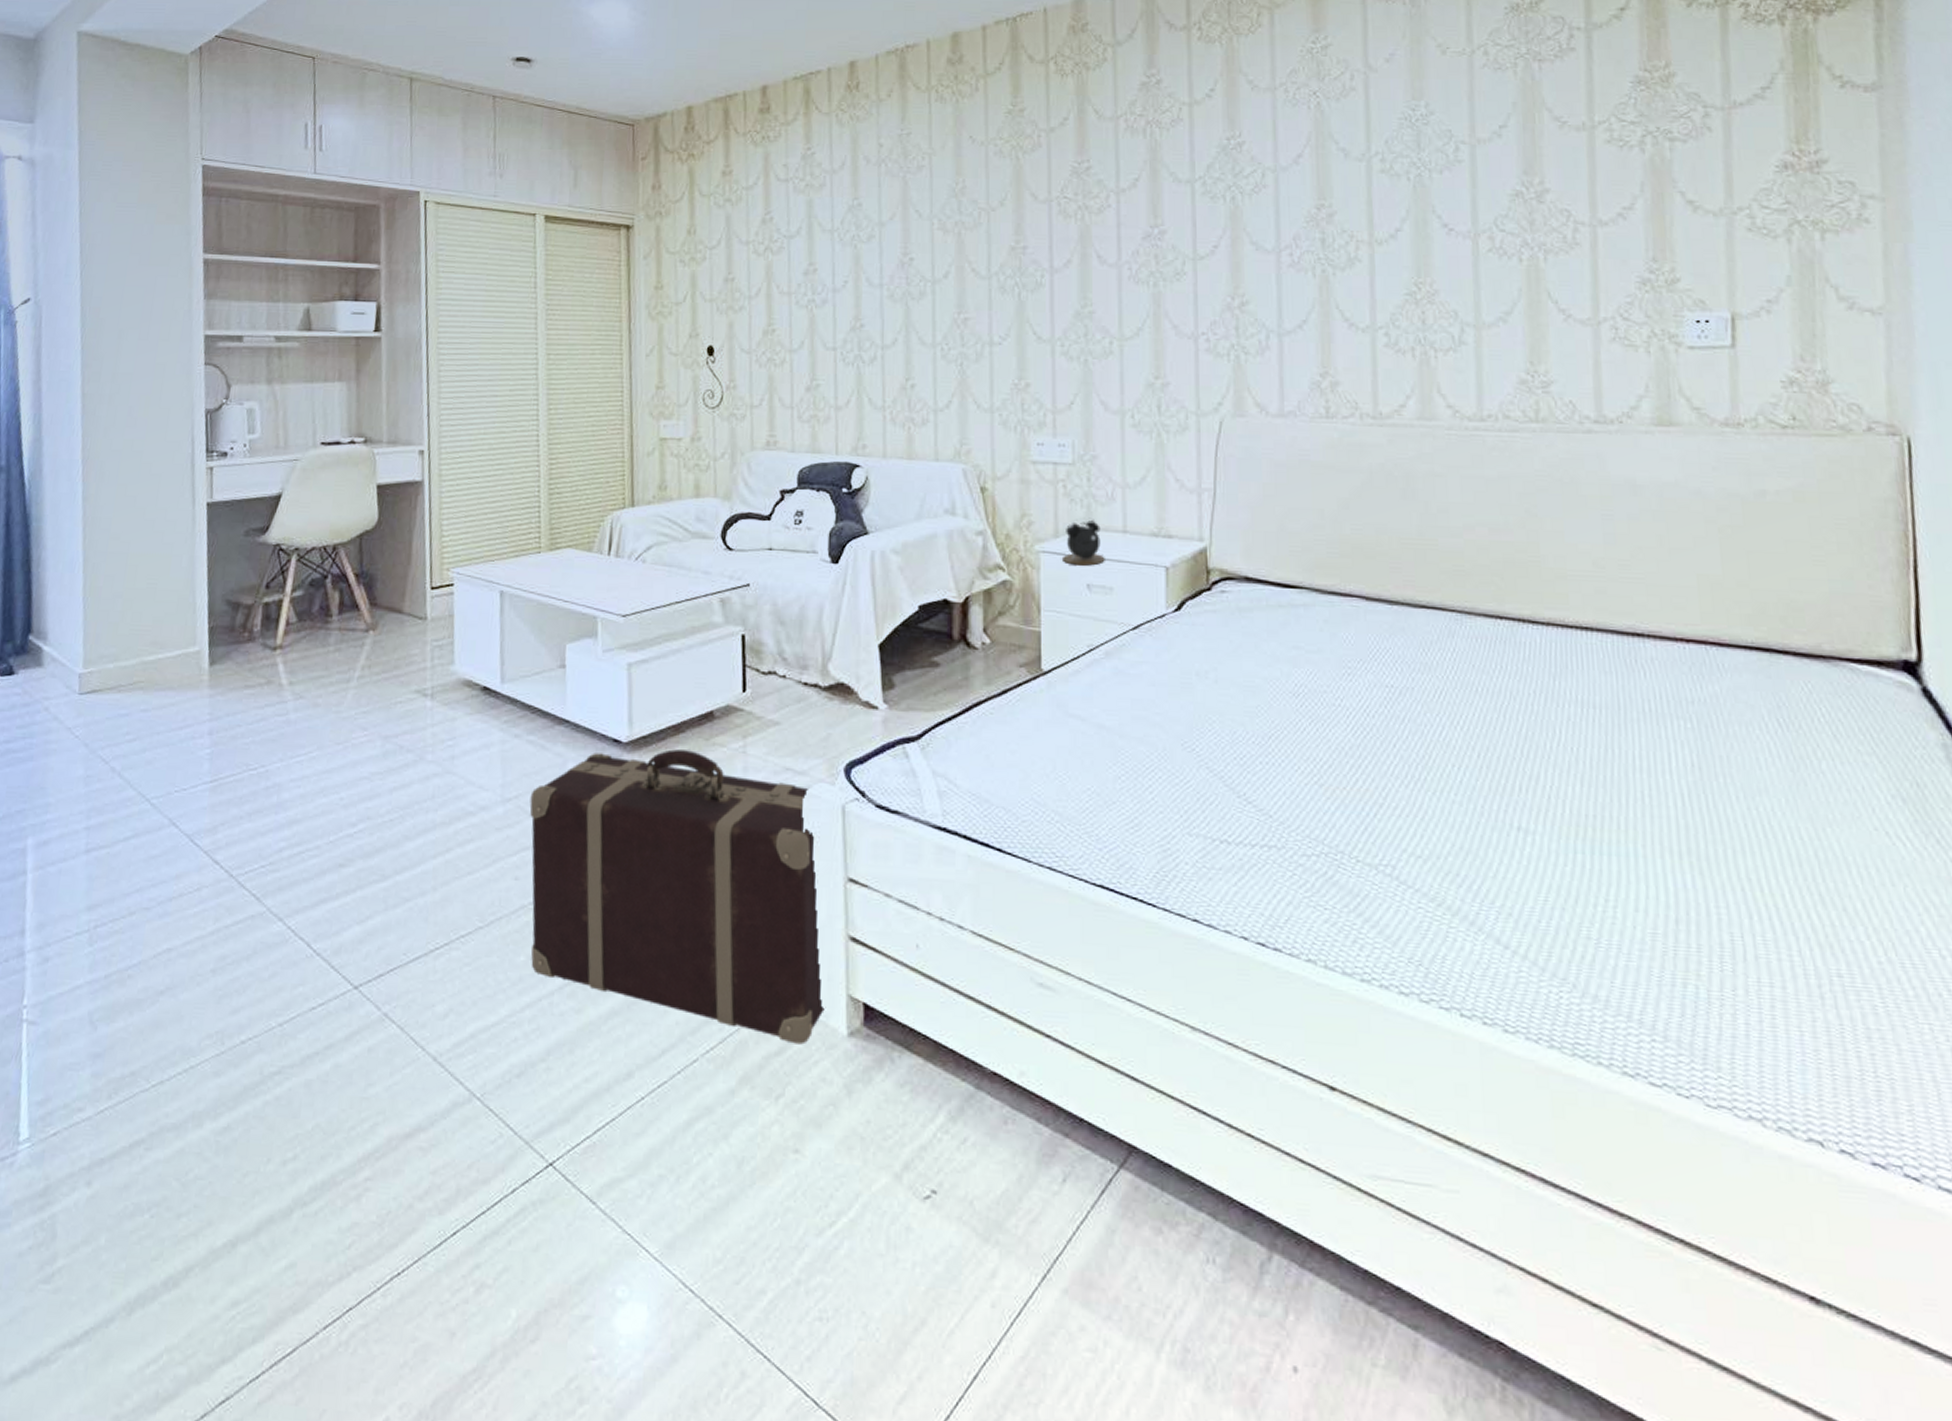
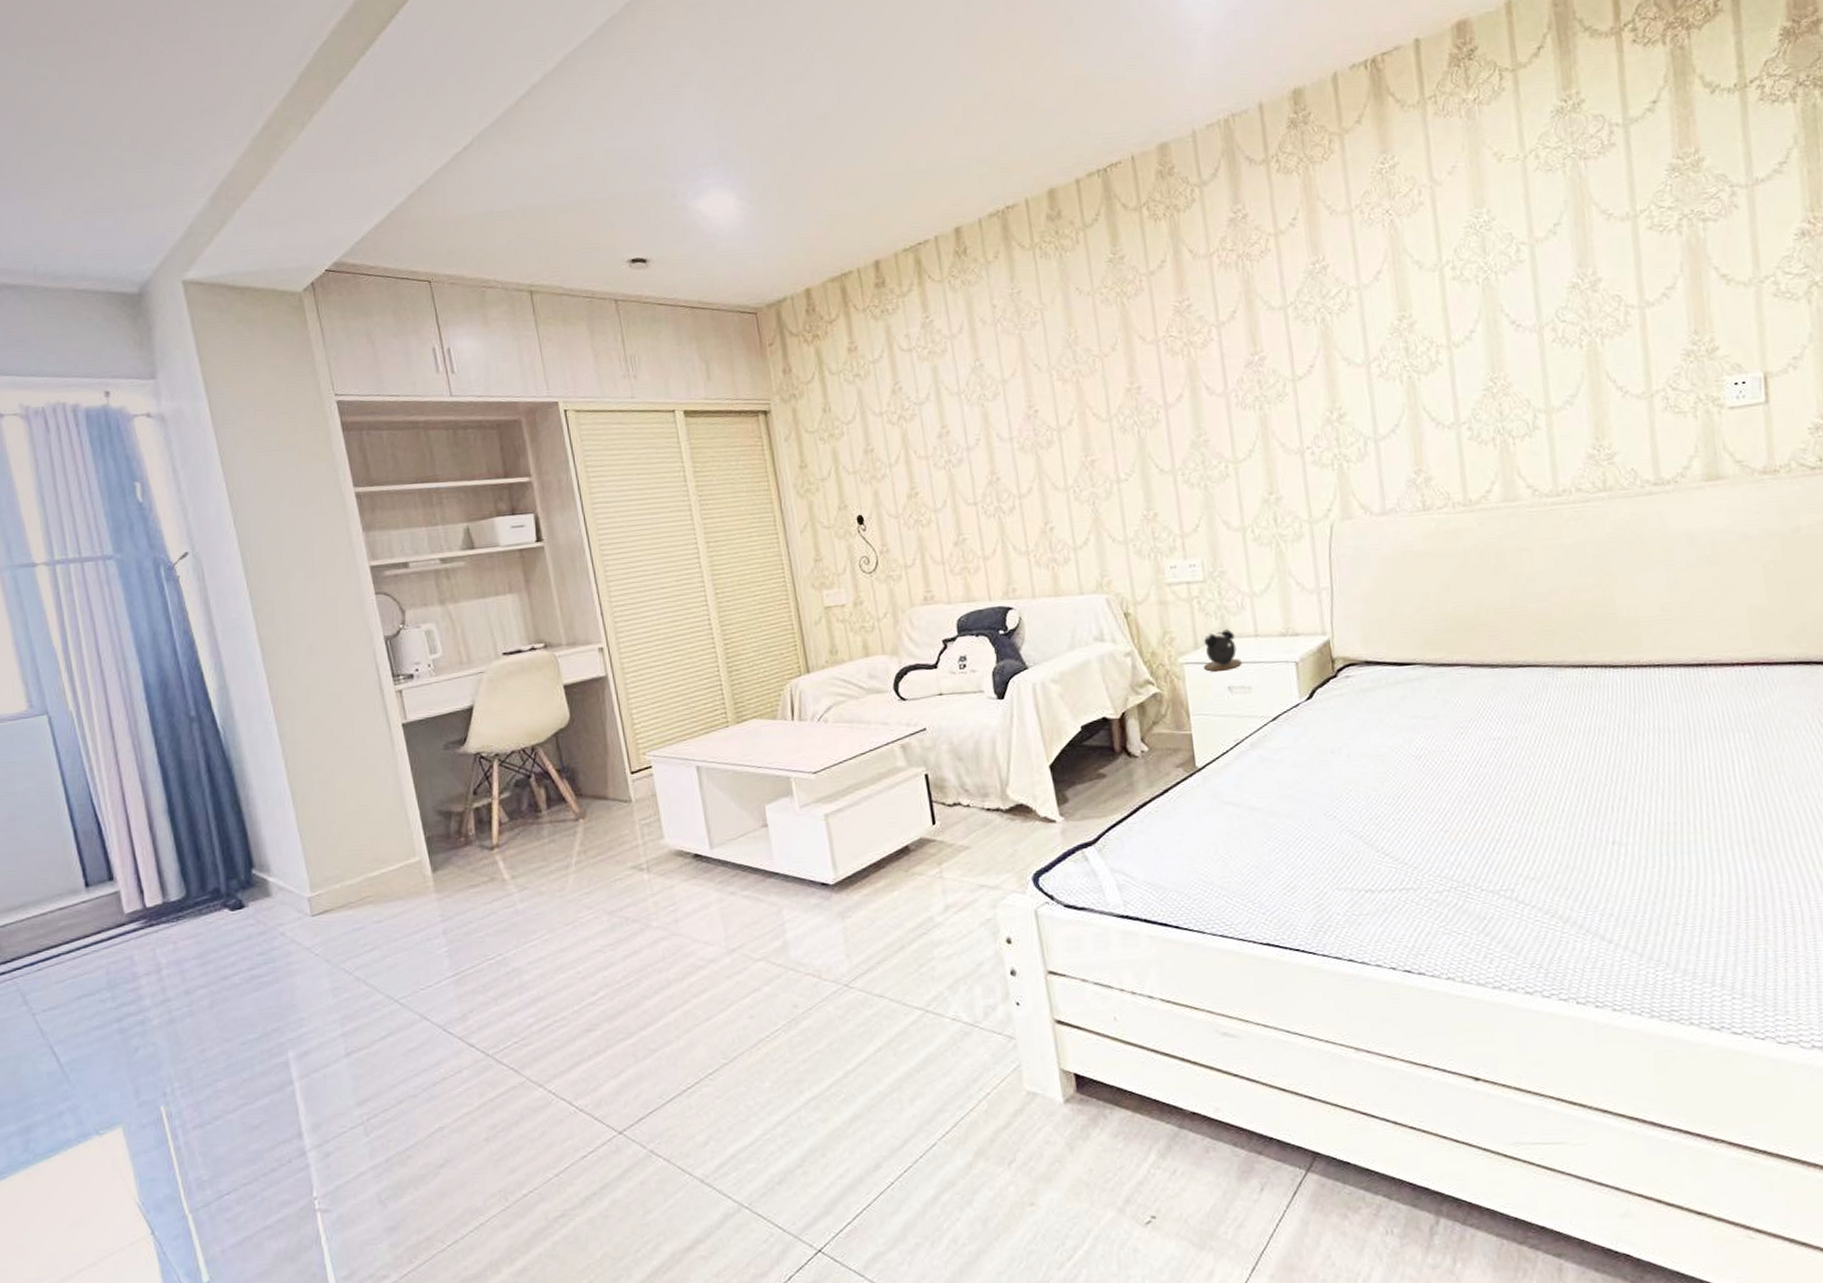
suitcase: present [529,749,826,1045] -> none [753,882,1043,1117]

